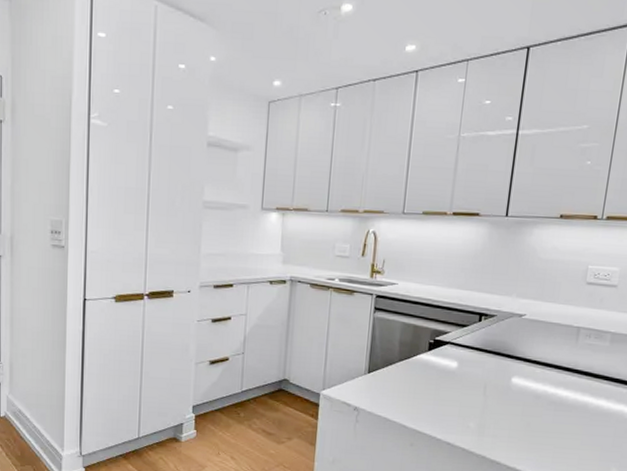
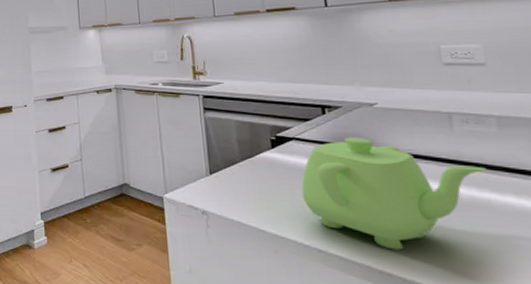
teapot: none [444,344,592,443] -> present [301,136,486,250]

